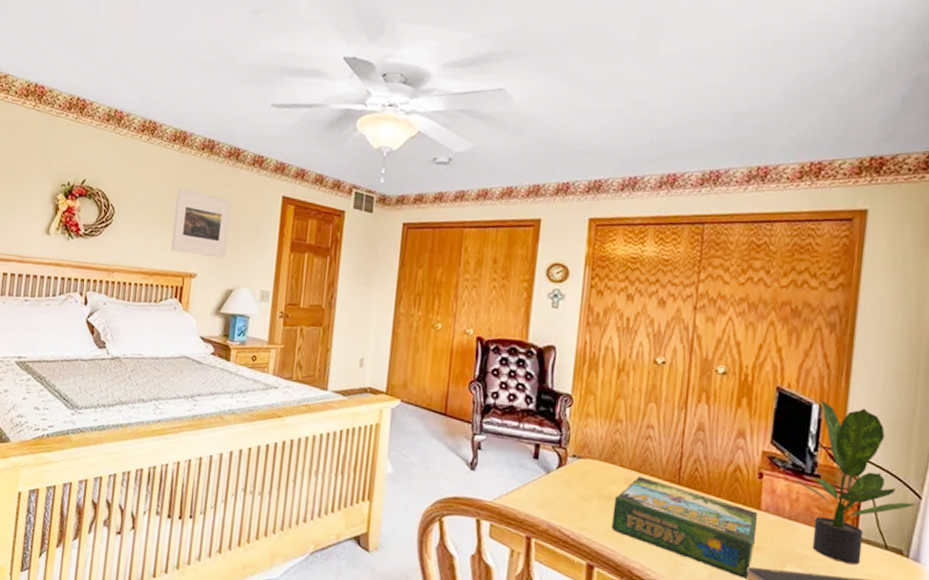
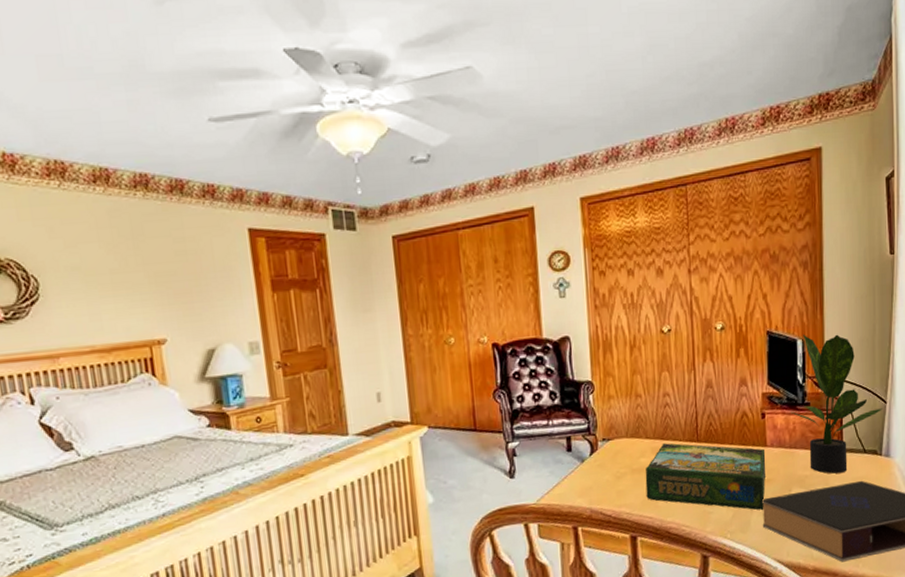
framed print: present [171,188,232,259] -> none [115,239,197,319]

